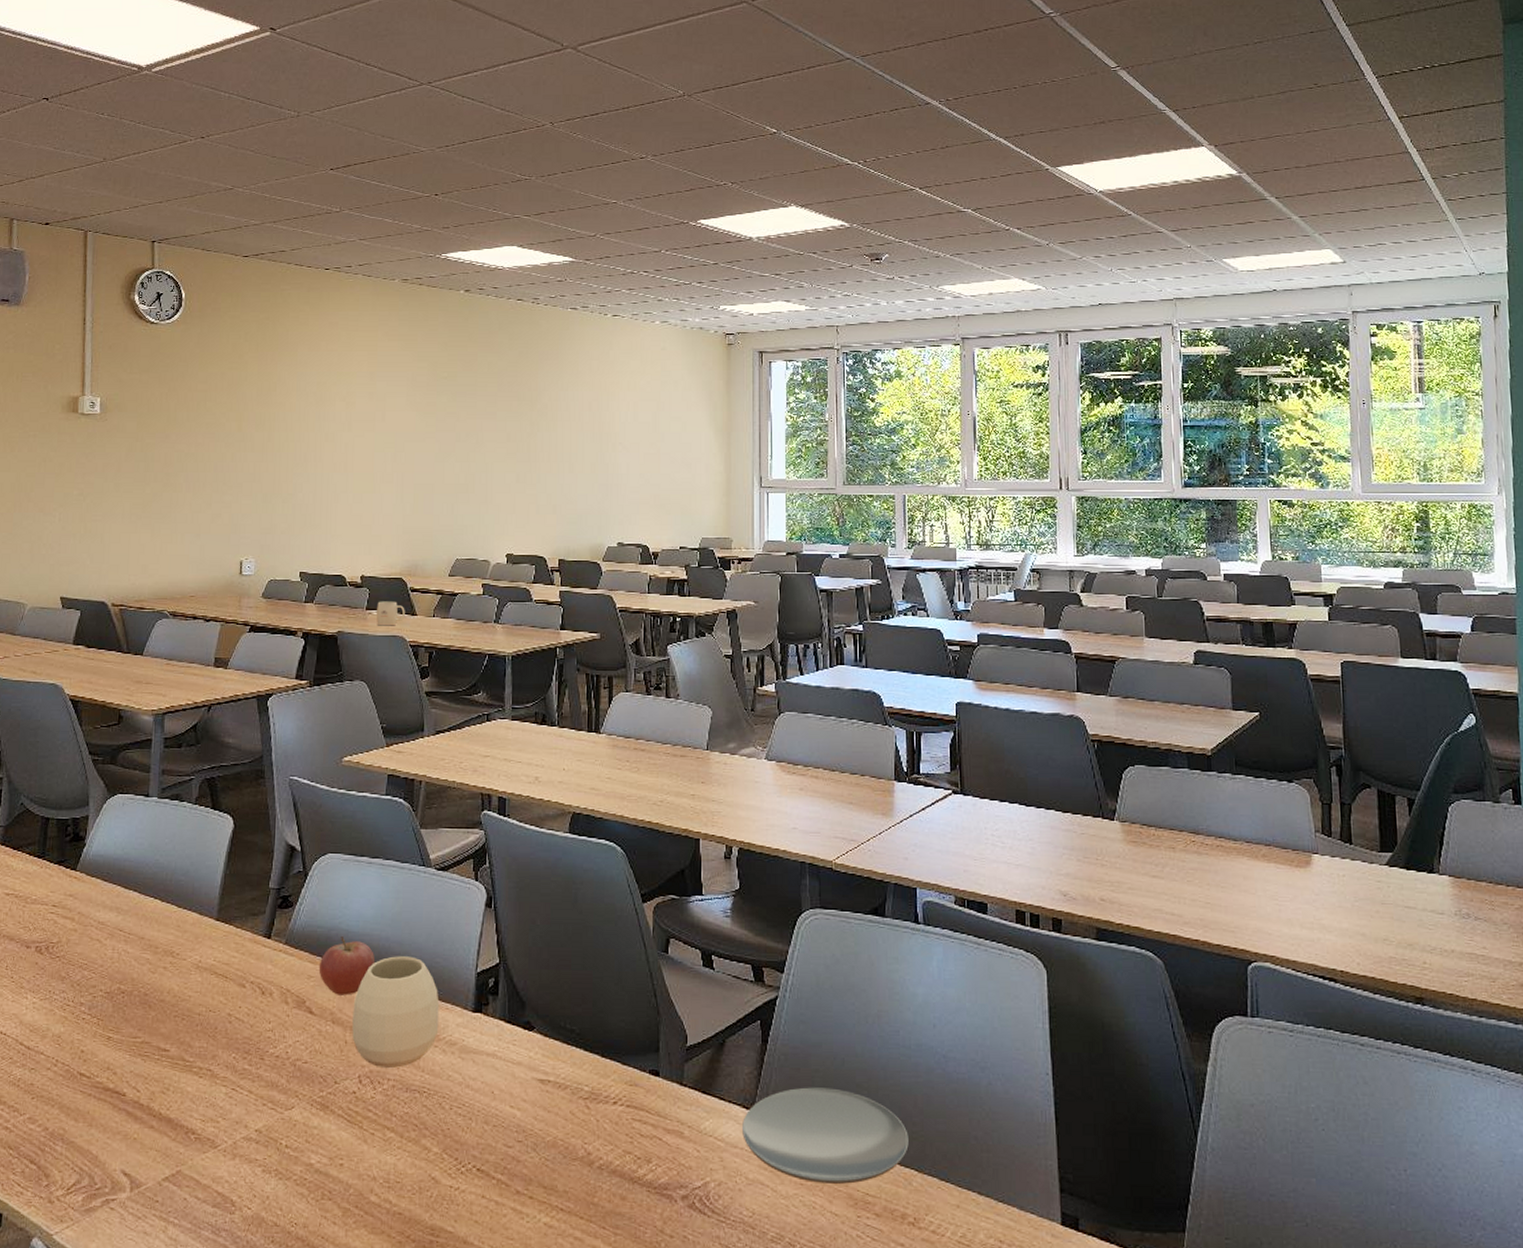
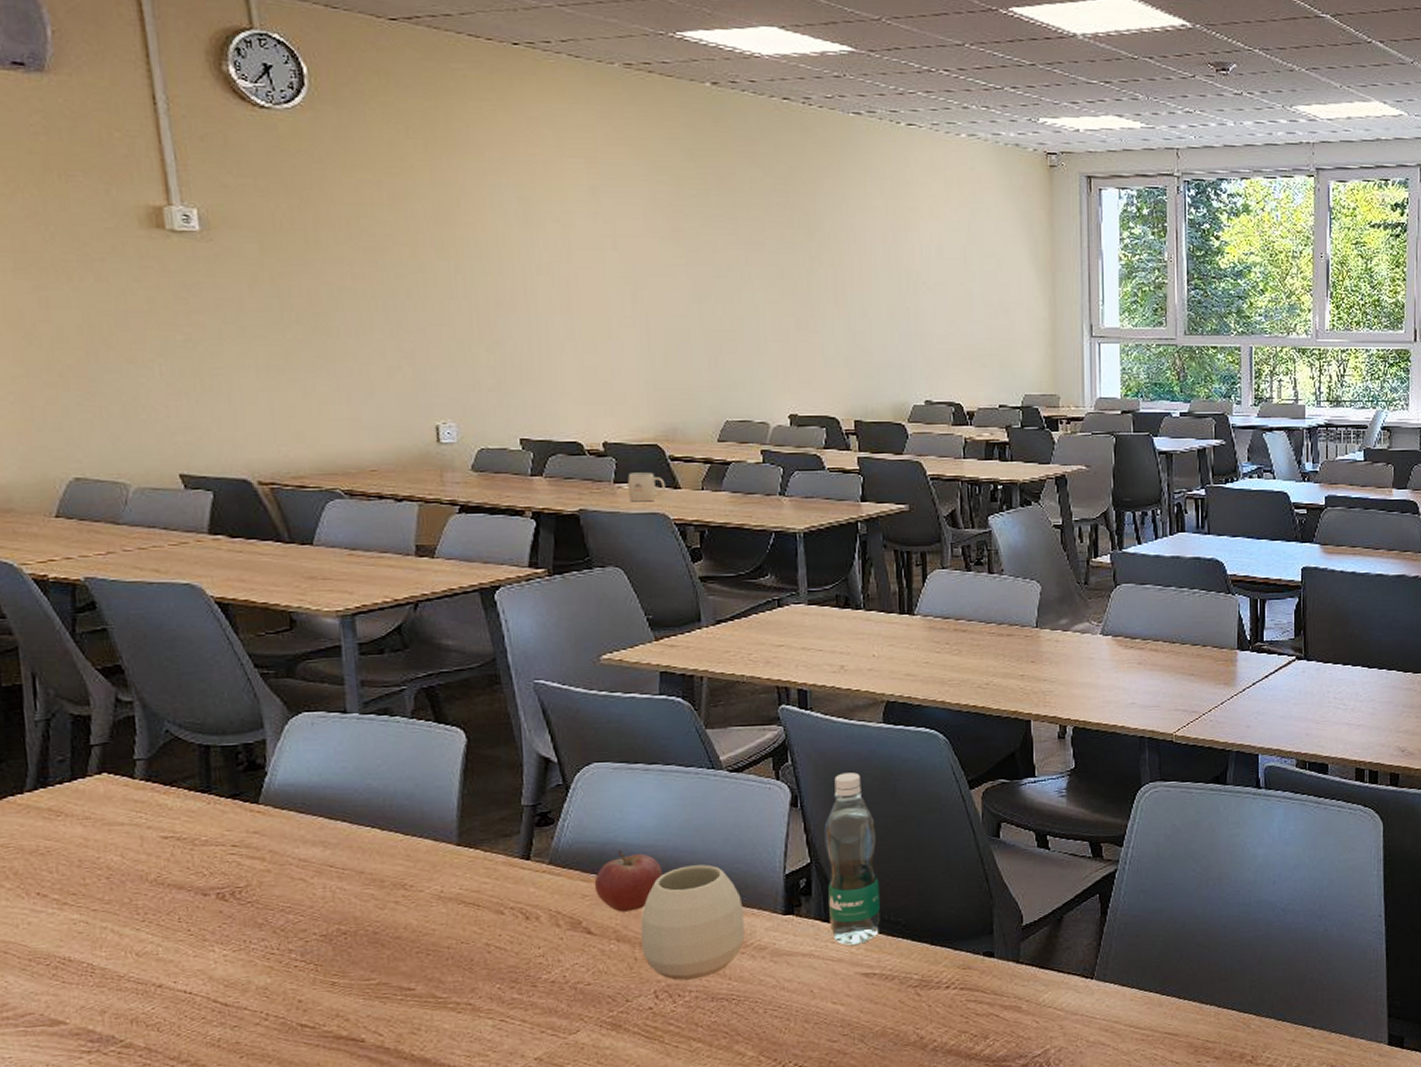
bottle: none [512,878,558,1049] -> present [824,772,881,945]
plate: present [742,1087,909,1184] -> none [1082,950,1248,1037]

